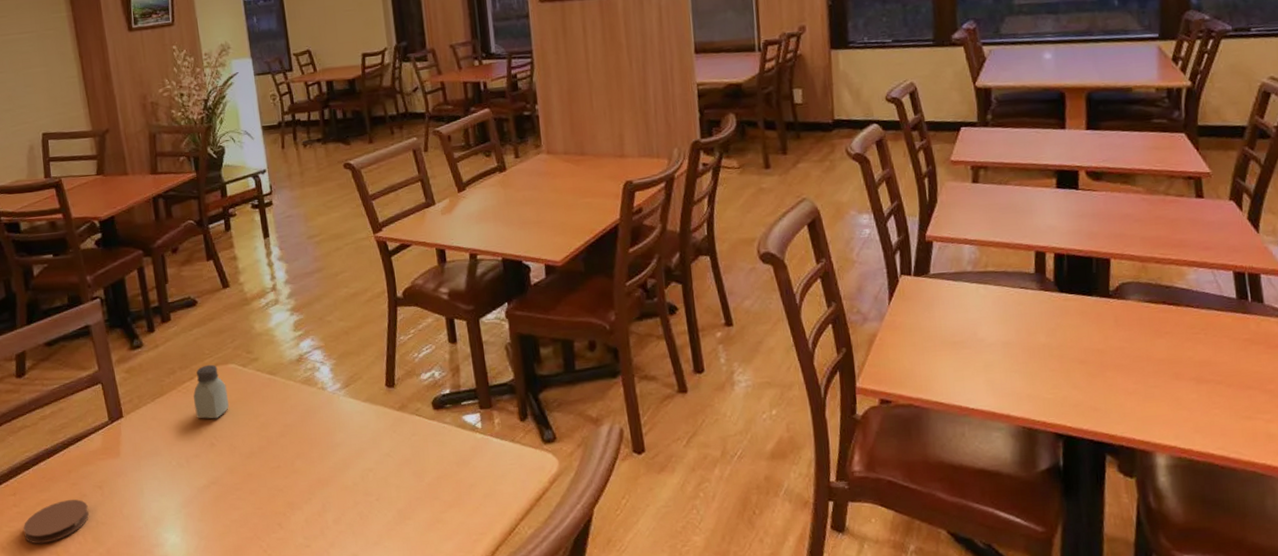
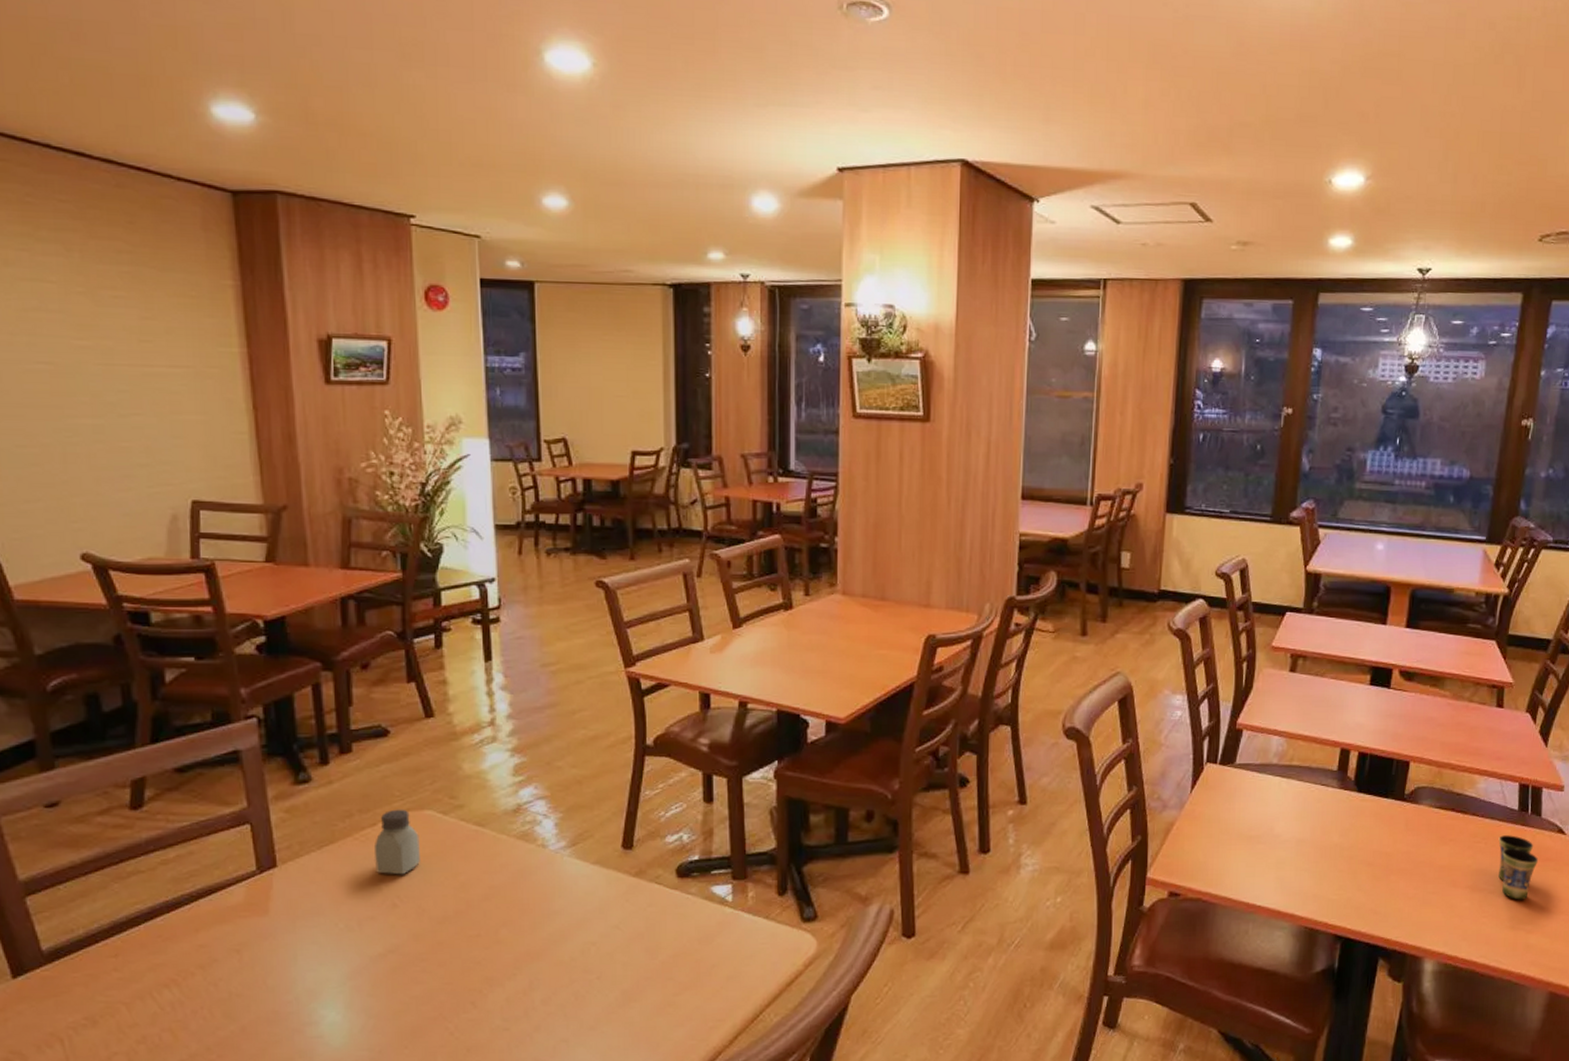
coaster: present [23,499,89,544] -> none [125,965,219,1018]
cup: none [1219,324,1268,389] -> present [1498,835,1539,900]

